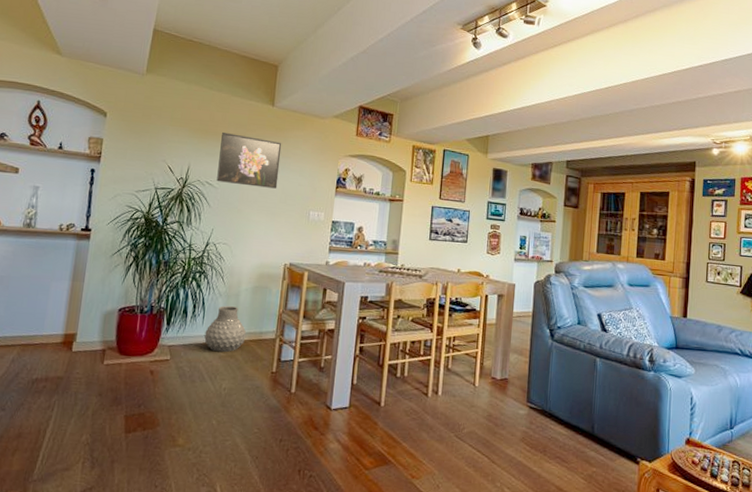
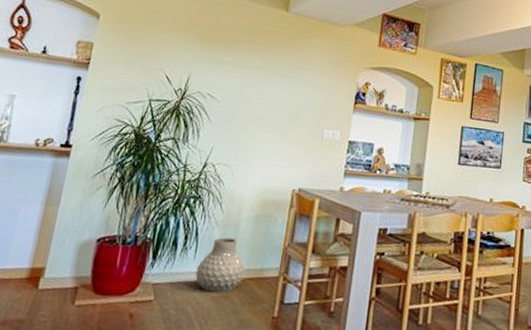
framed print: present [216,133,282,189] -> none [219,39,296,103]

